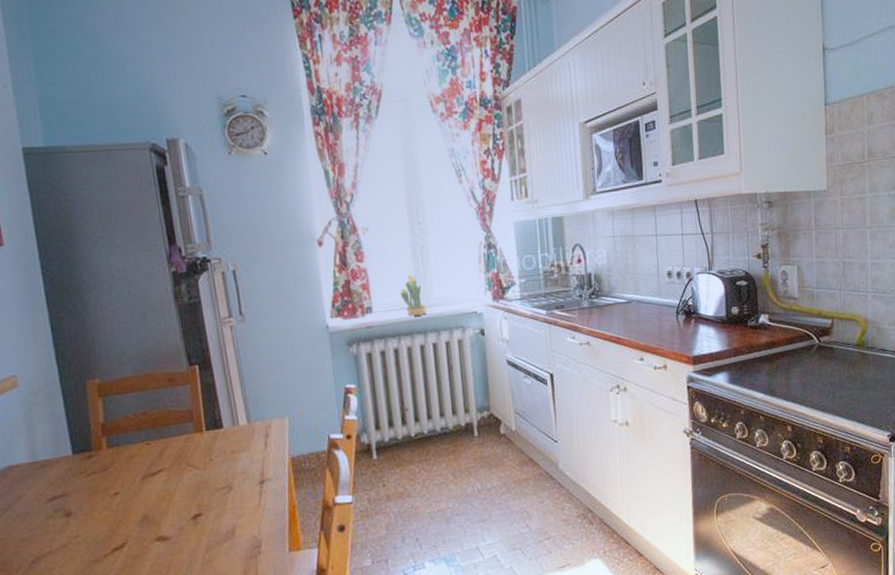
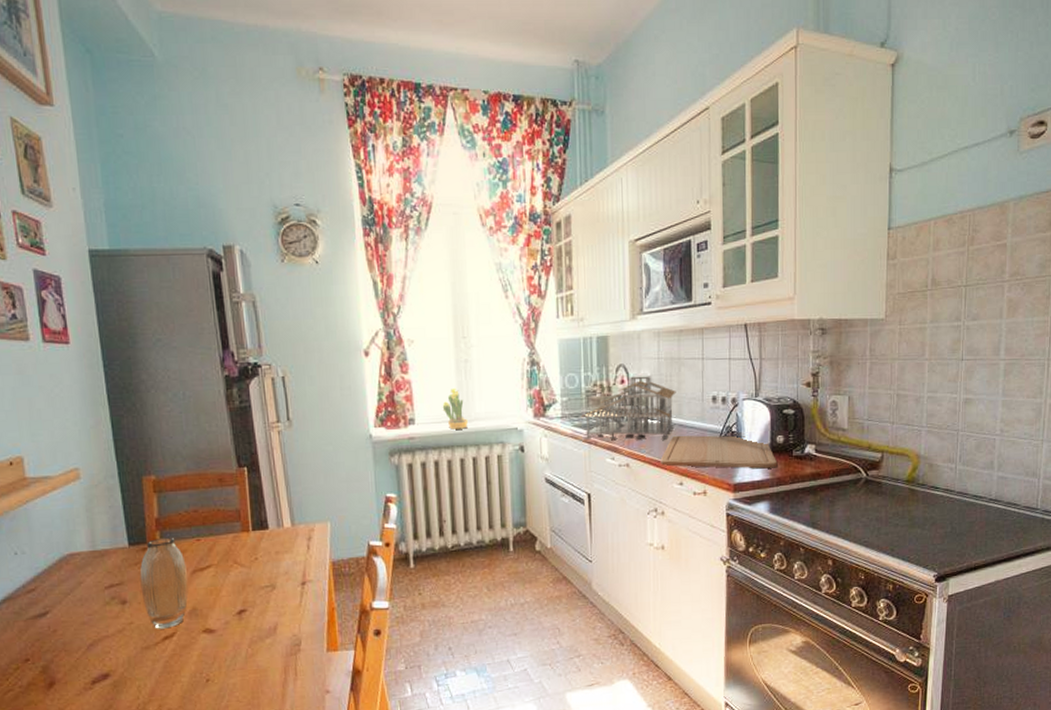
vase: none [85,442,139,541] -> present [139,537,189,629]
dish rack: none [539,254,633,320] -> present [580,376,676,441]
chopping board: none [620,309,734,343] -> present [660,435,778,469]

